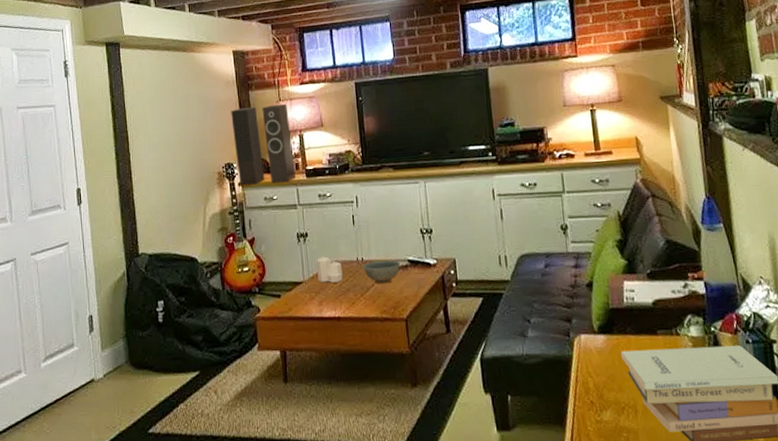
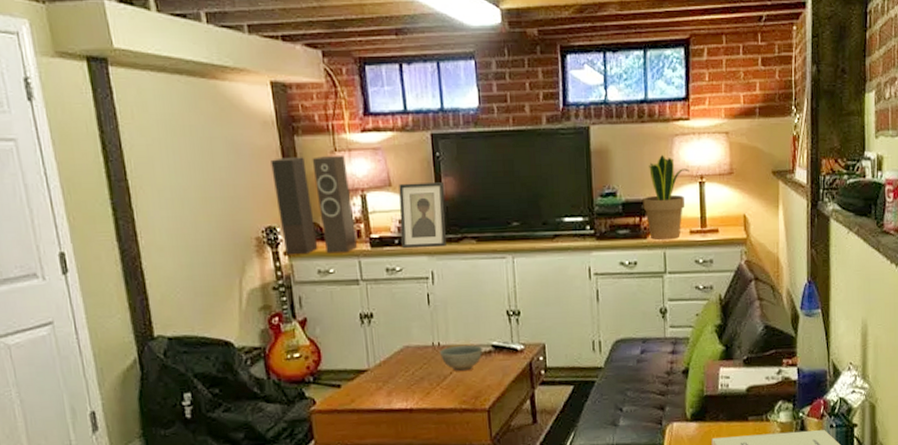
candle: present [316,254,343,283] -> none [384,338,416,371]
picture frame: none [329,121,368,178] -> present [398,182,446,249]
potted plant: none [538,87,580,164] -> present [643,154,689,241]

